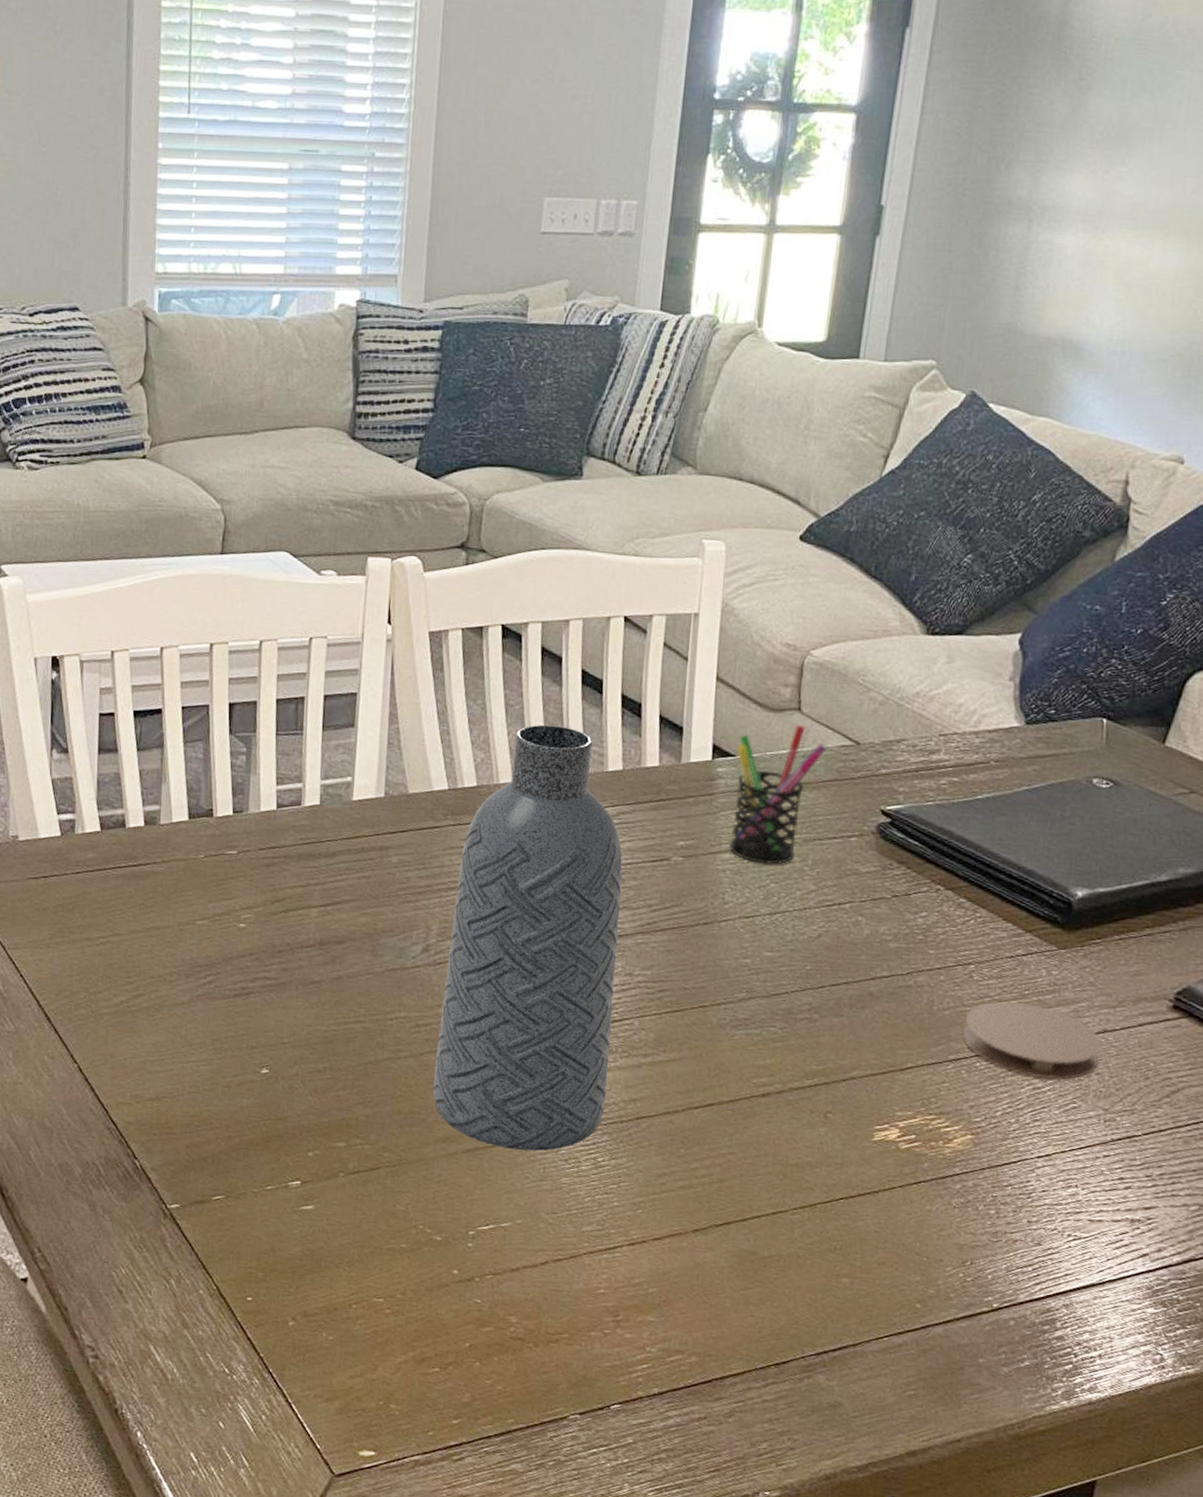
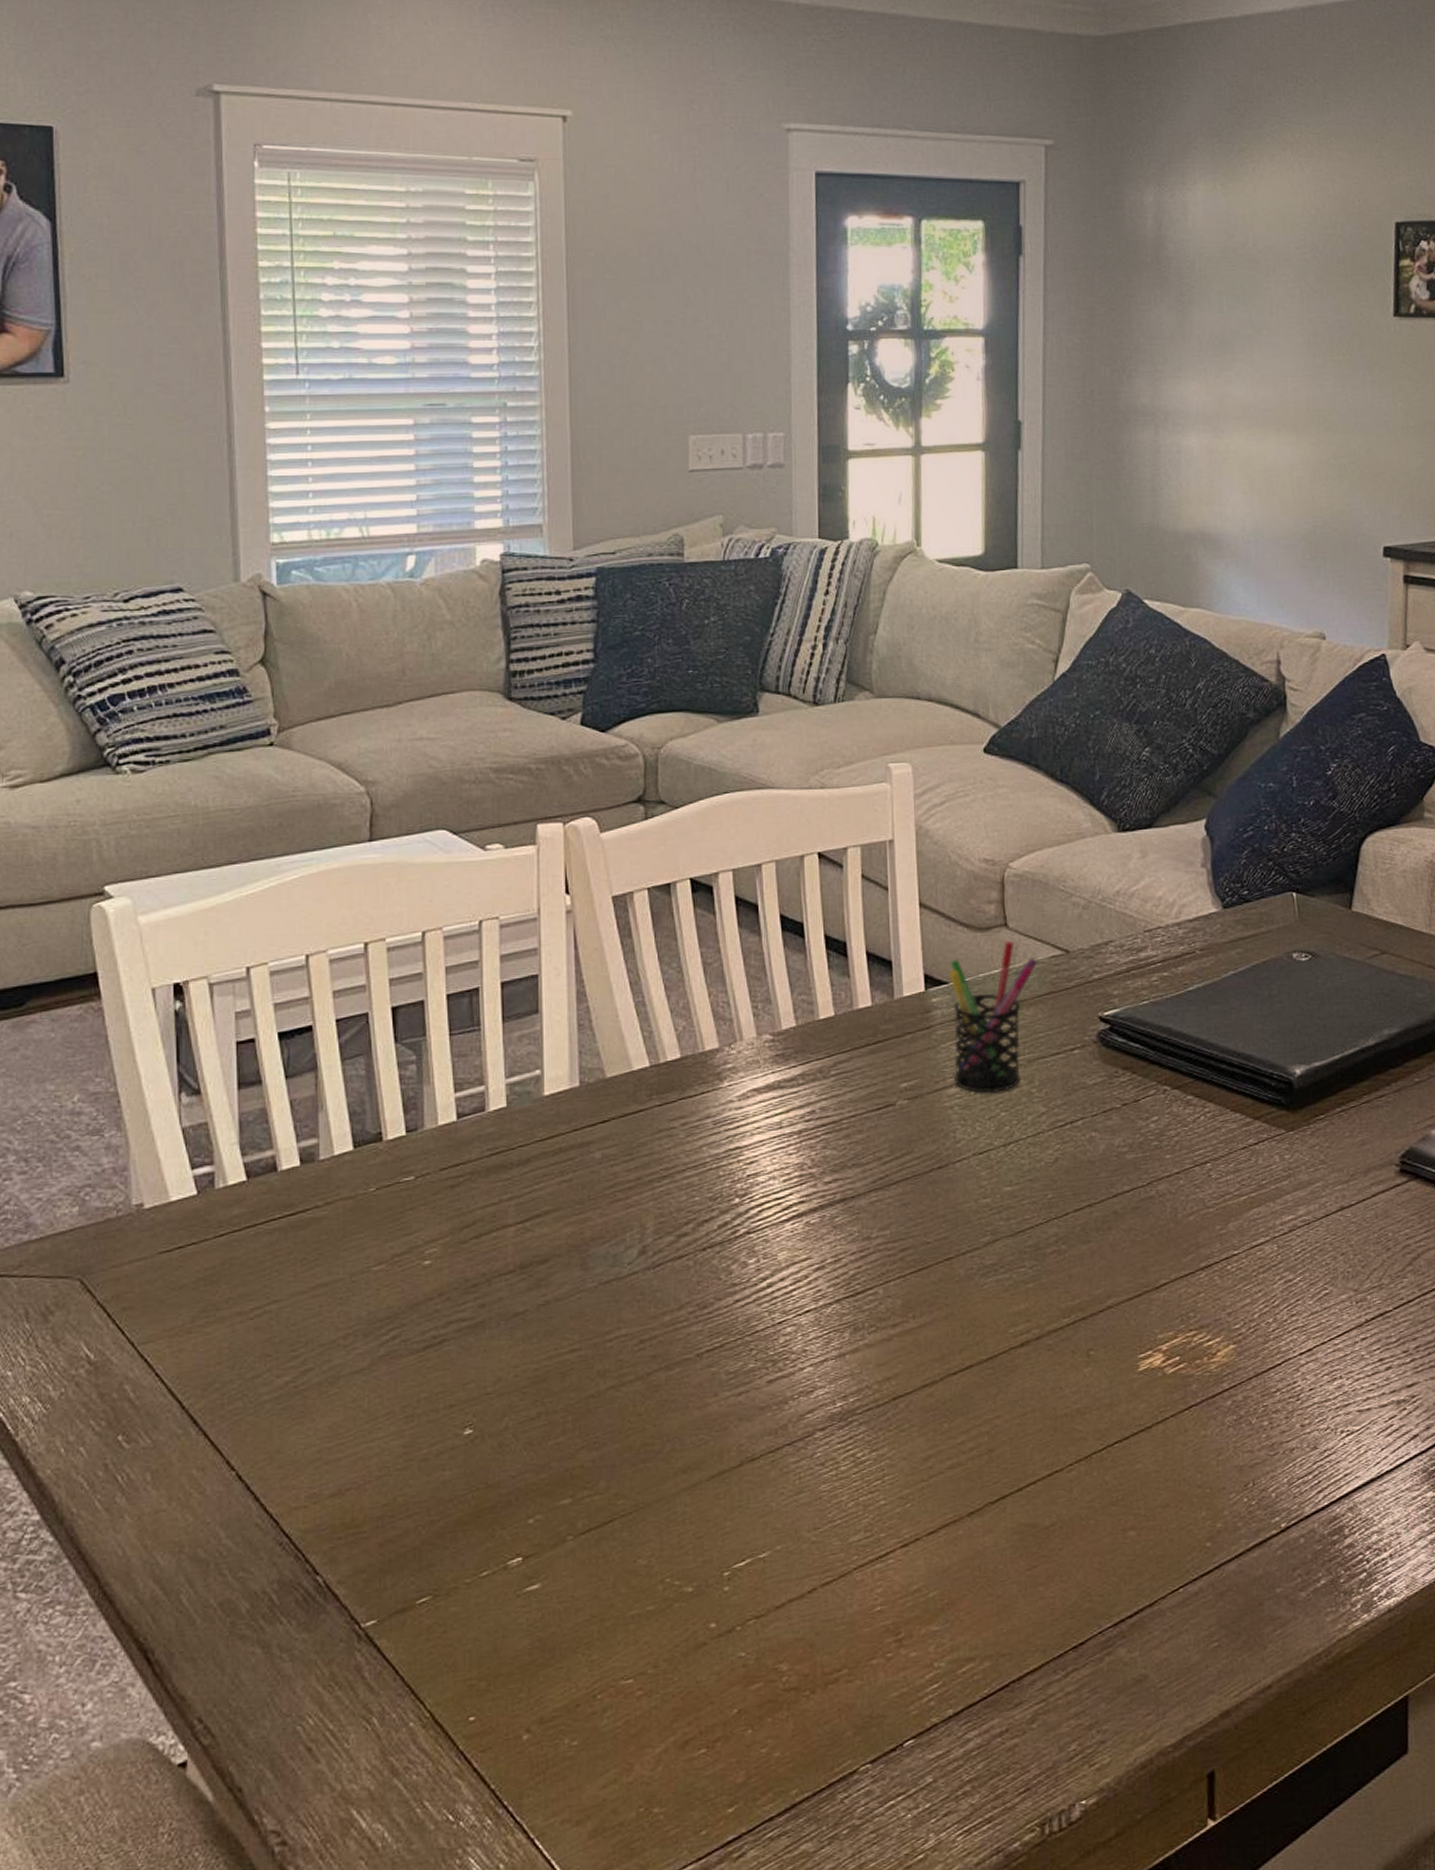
vase: present [432,724,623,1151] -> none [665,978,858,1465]
coaster: present [962,1001,1102,1080] -> none [1210,1193,1342,1271]

